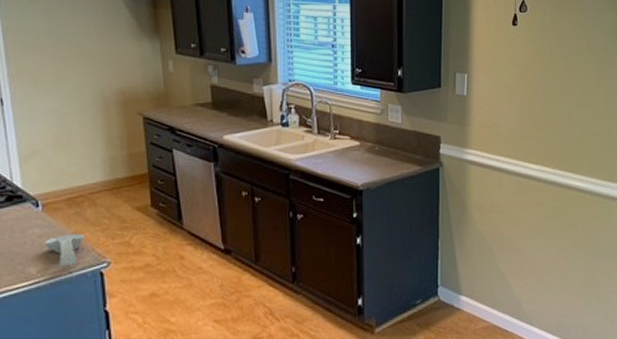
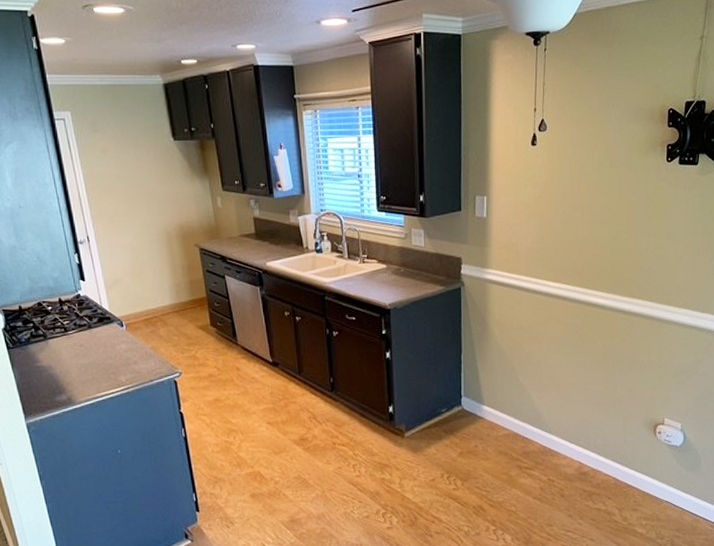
spoon rest: present [44,233,85,267] -> none [129,348,160,376]

